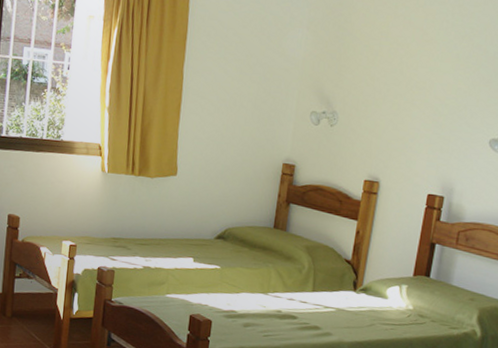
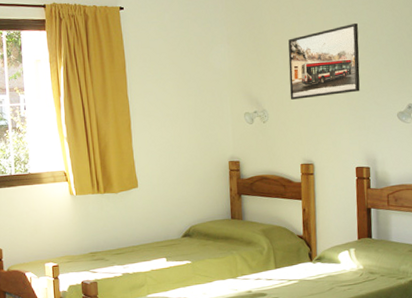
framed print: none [367,26,464,108] -> present [288,22,360,100]

